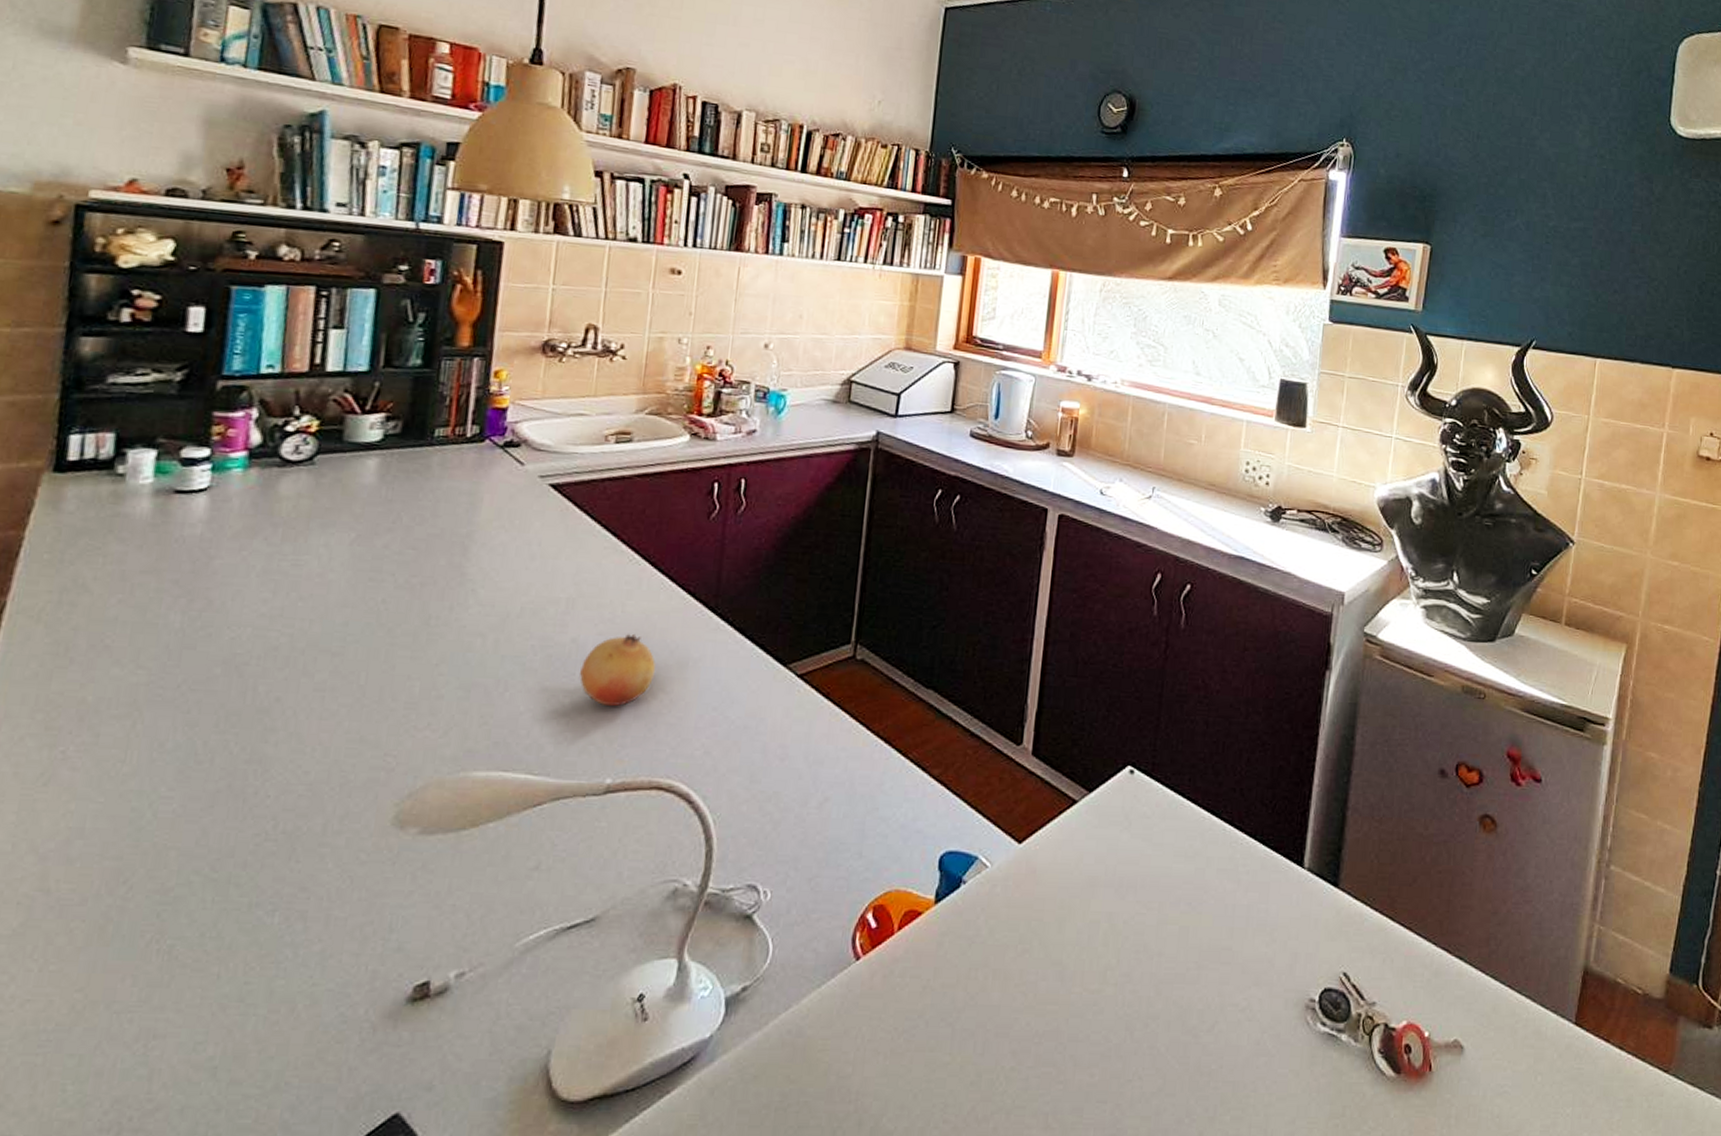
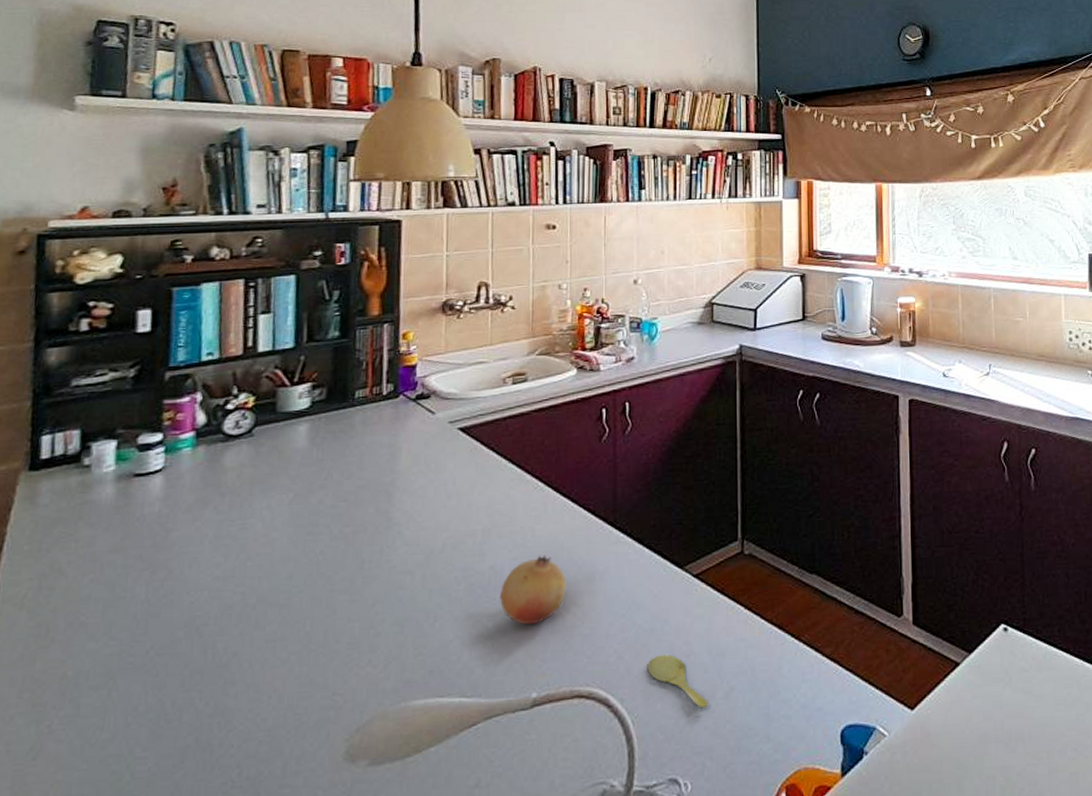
spoon: none [736,755,799,816] -> present [647,654,709,709]

